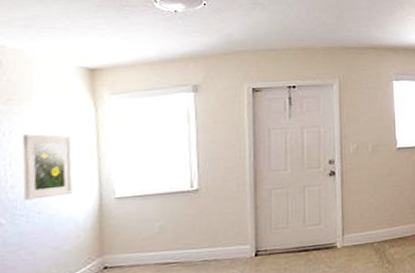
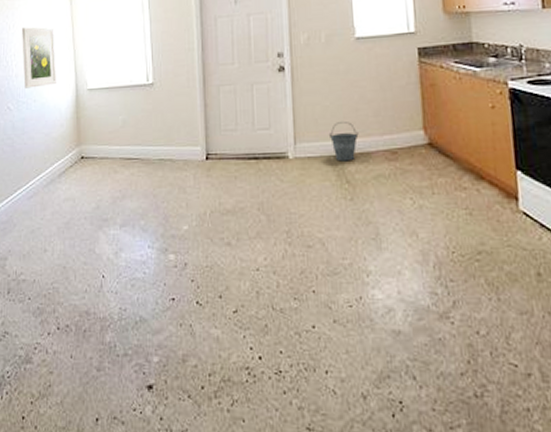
bucket: none [372,214,398,246] -> present [328,122,359,162]

